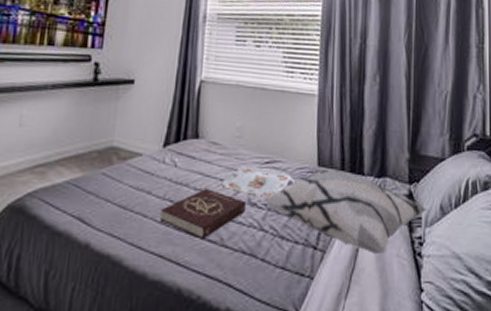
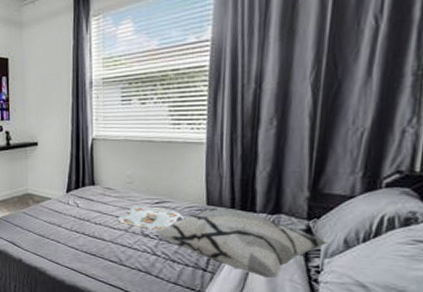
book: present [160,189,247,240] -> none [70,223,140,260]

